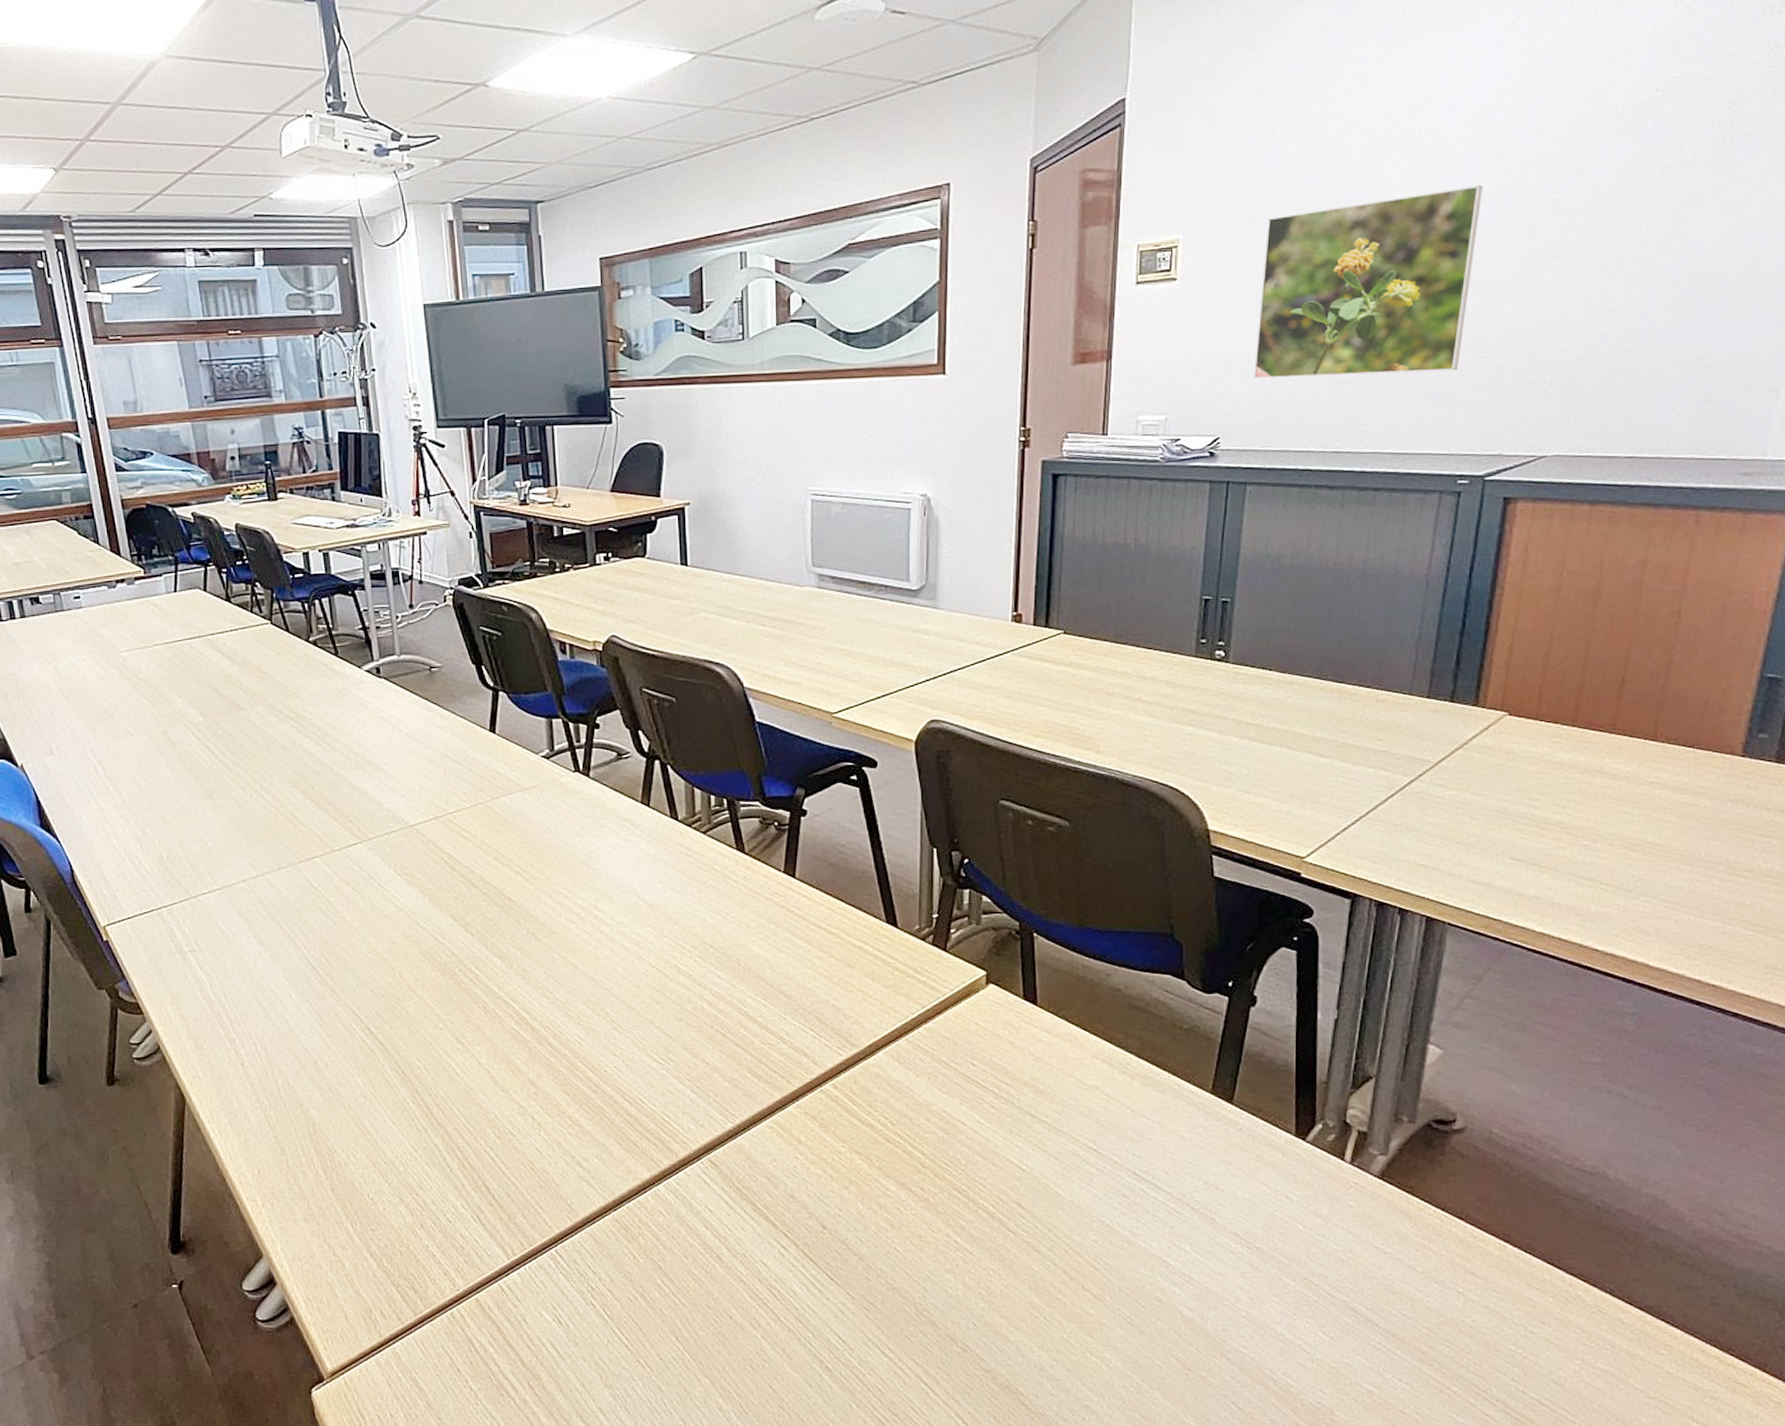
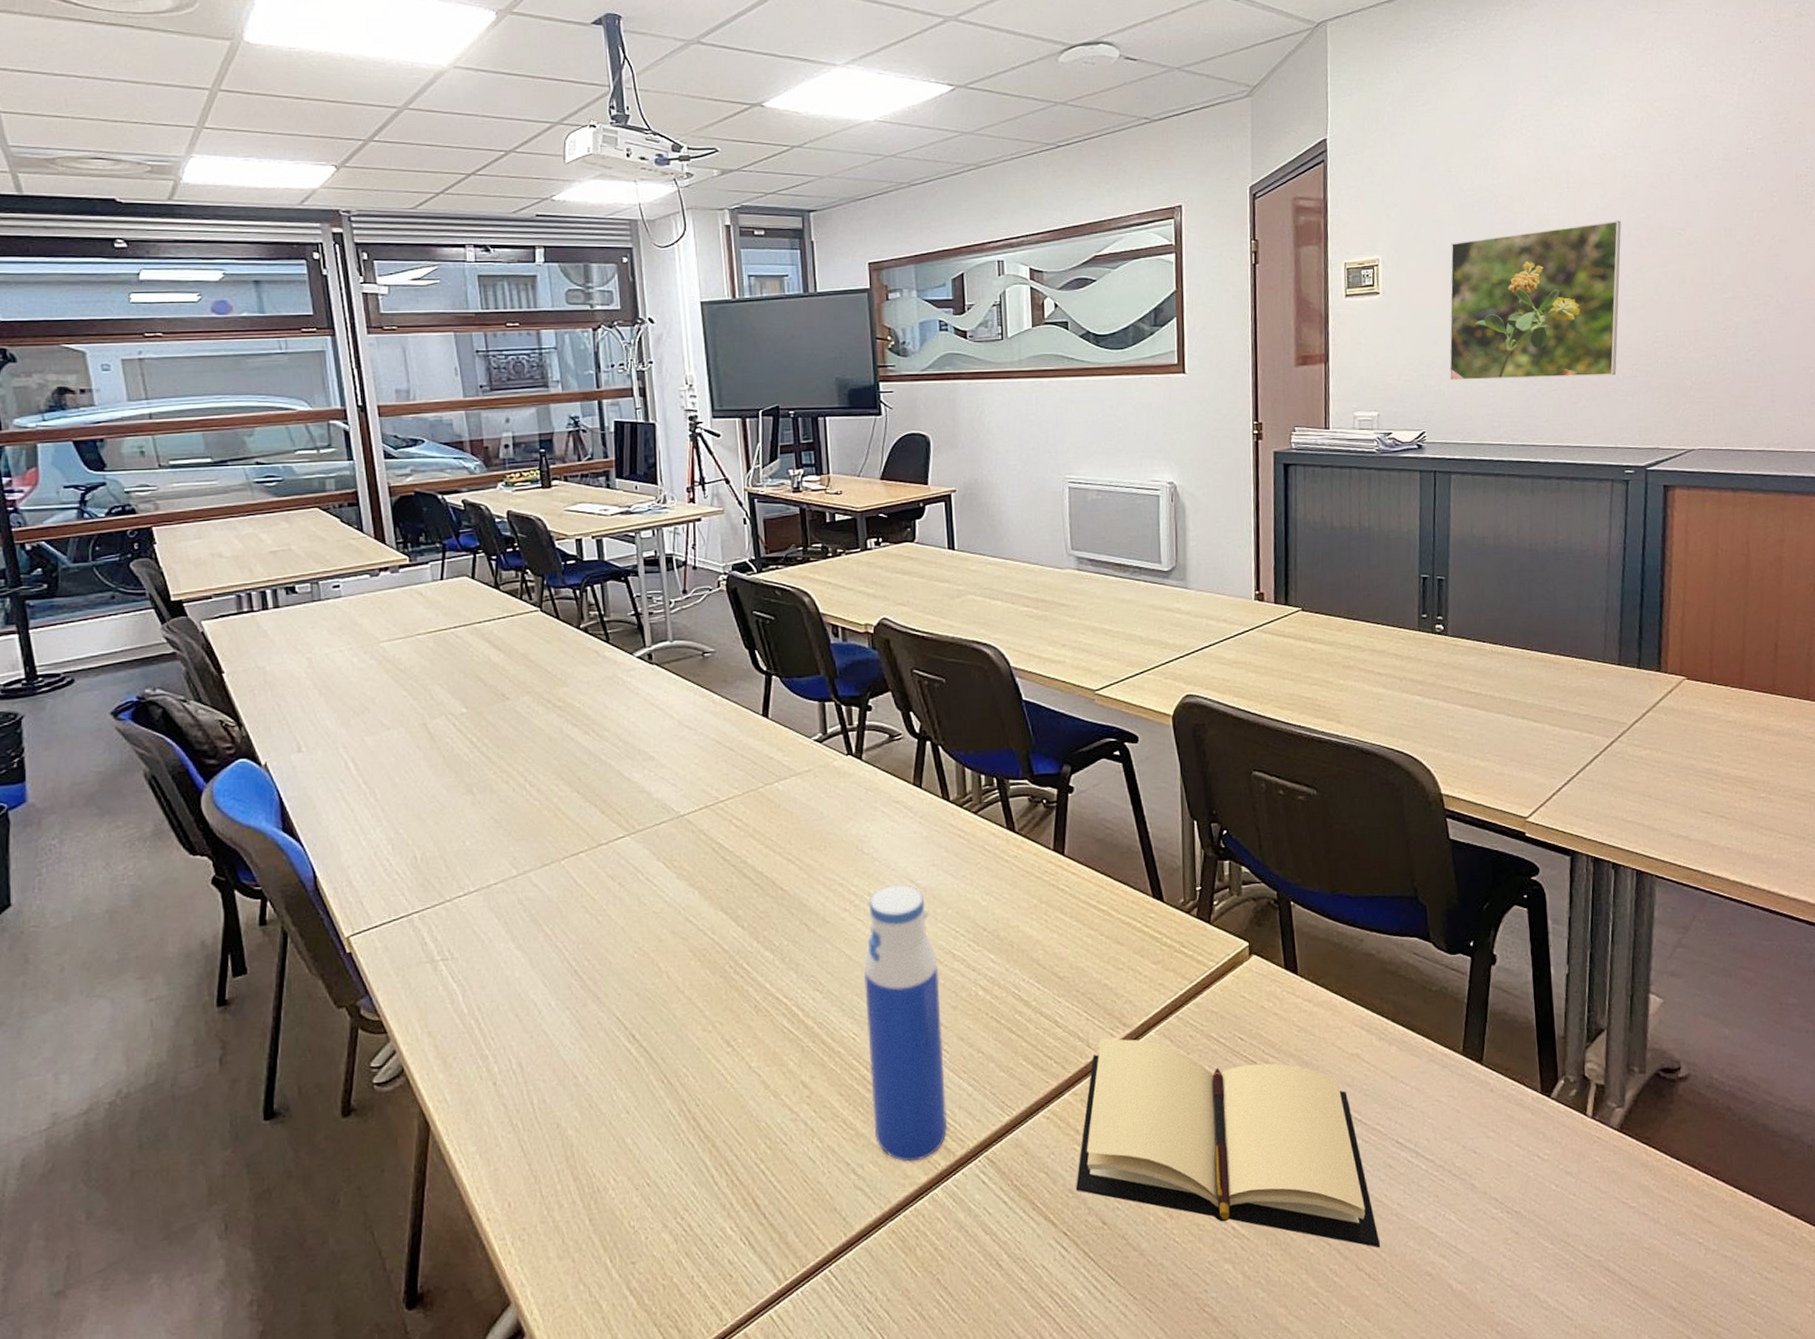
water bottle: none [589,899,671,1159] -> present [863,884,948,1162]
book: none [797,1056,1109,1271] -> present [1076,1038,1381,1248]

